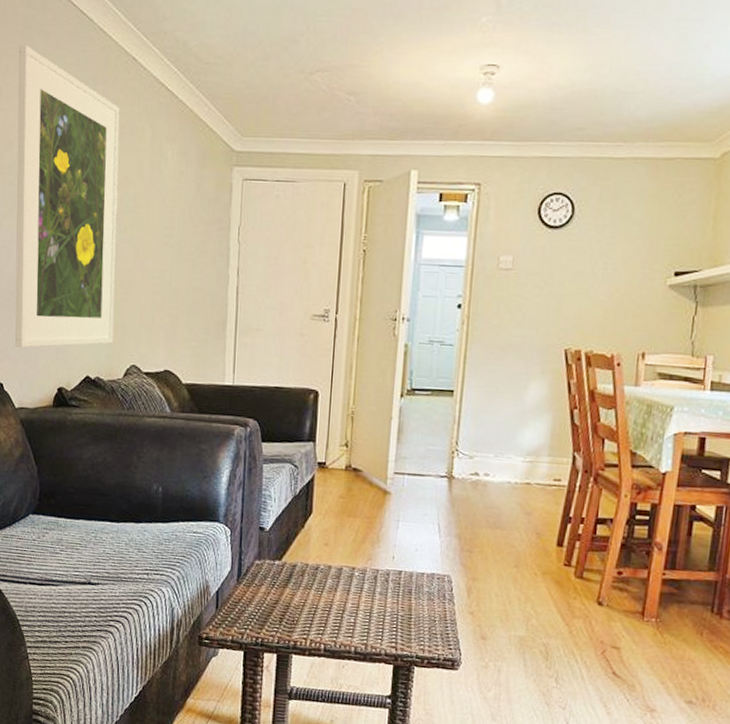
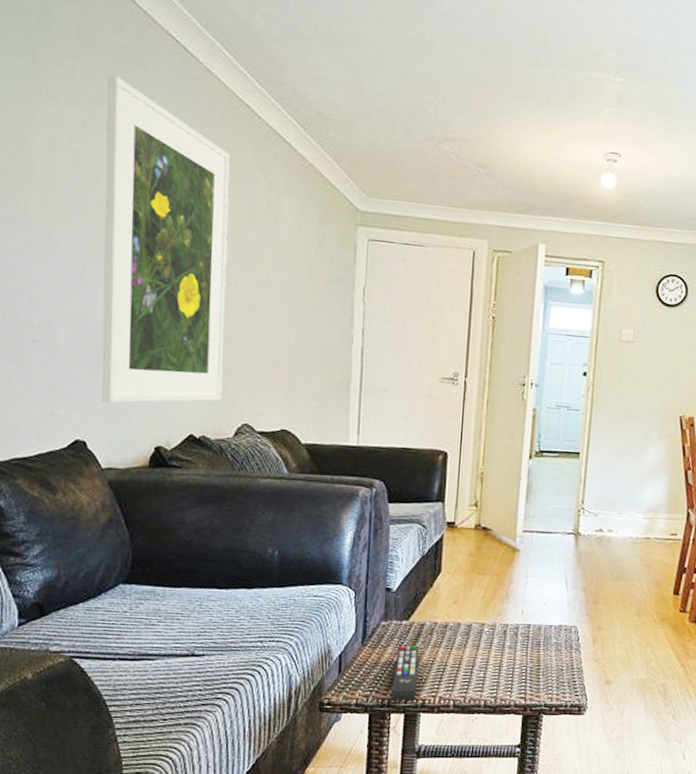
remote control: none [265,585,291,641] -> present [391,645,420,701]

